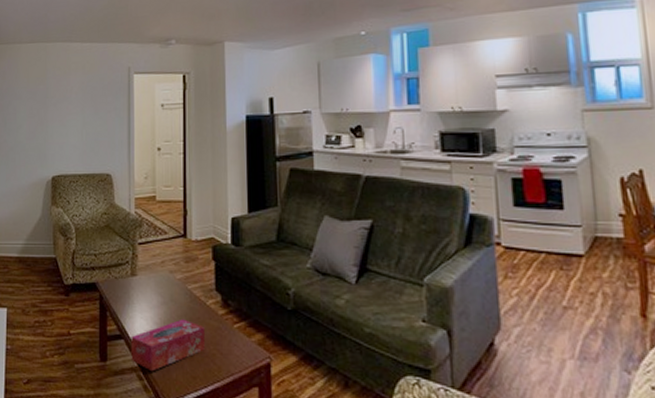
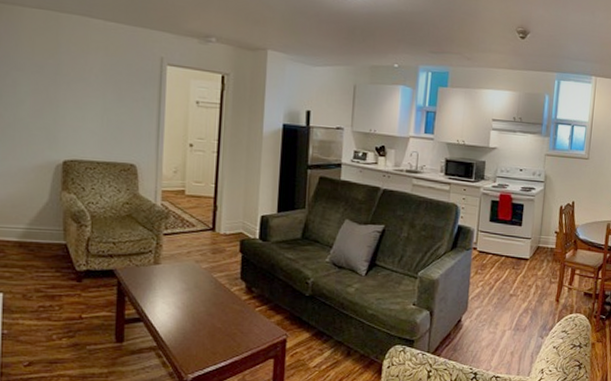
tissue box: present [131,319,205,372] -> none [150,303,227,350]

